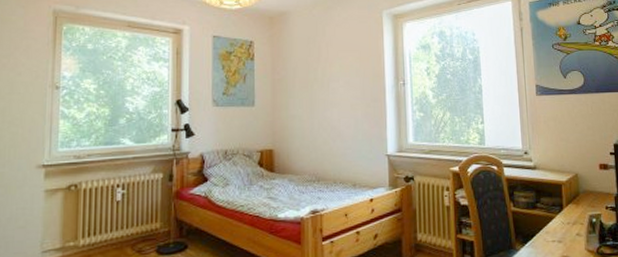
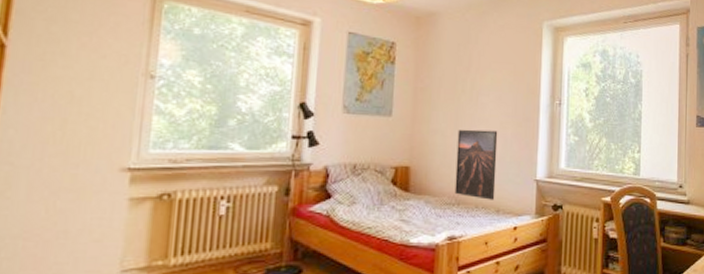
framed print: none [313,112,351,176] -> present [454,129,498,200]

